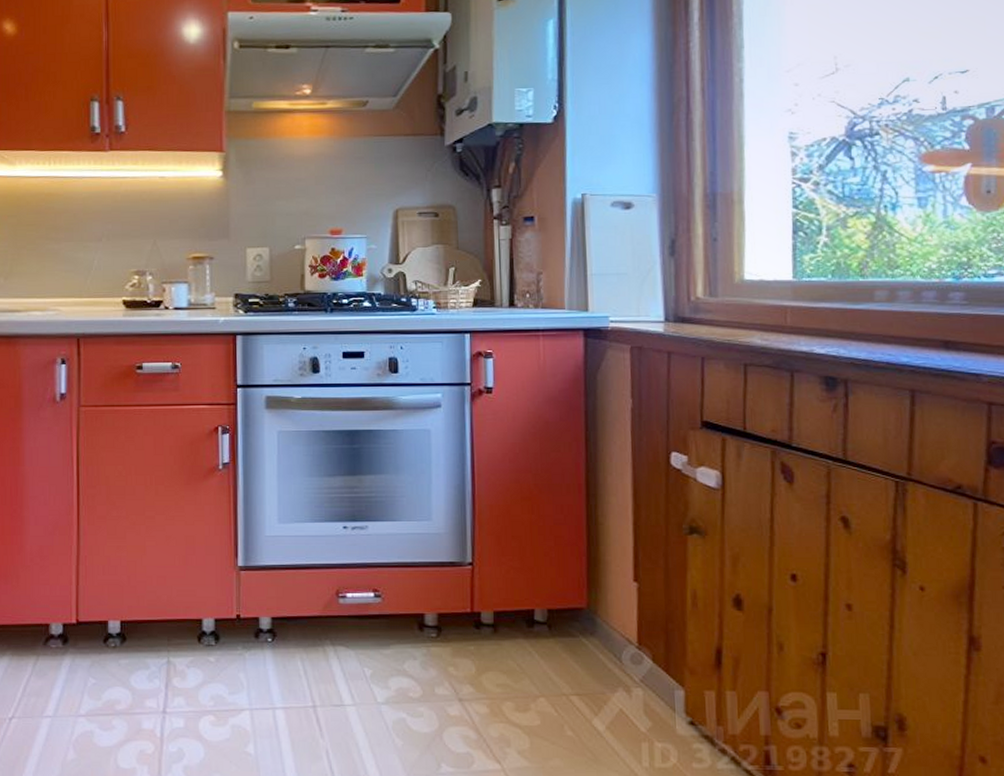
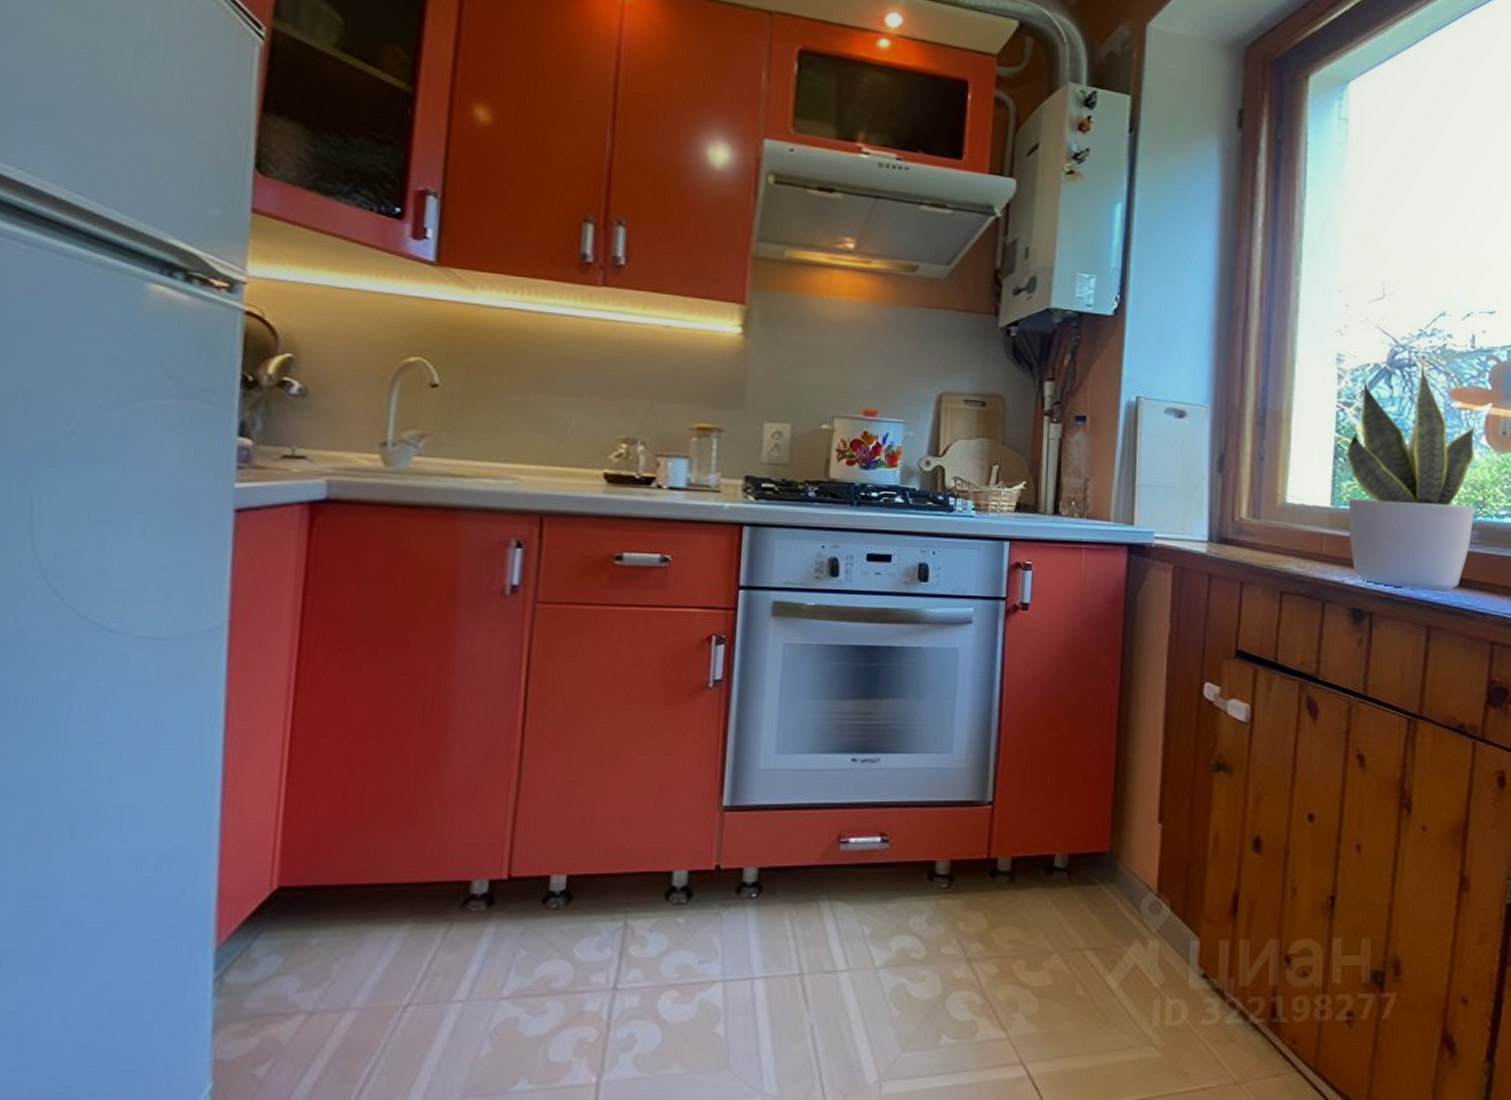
potted plant: none [806,133,959,355] -> present [1346,365,1476,591]

